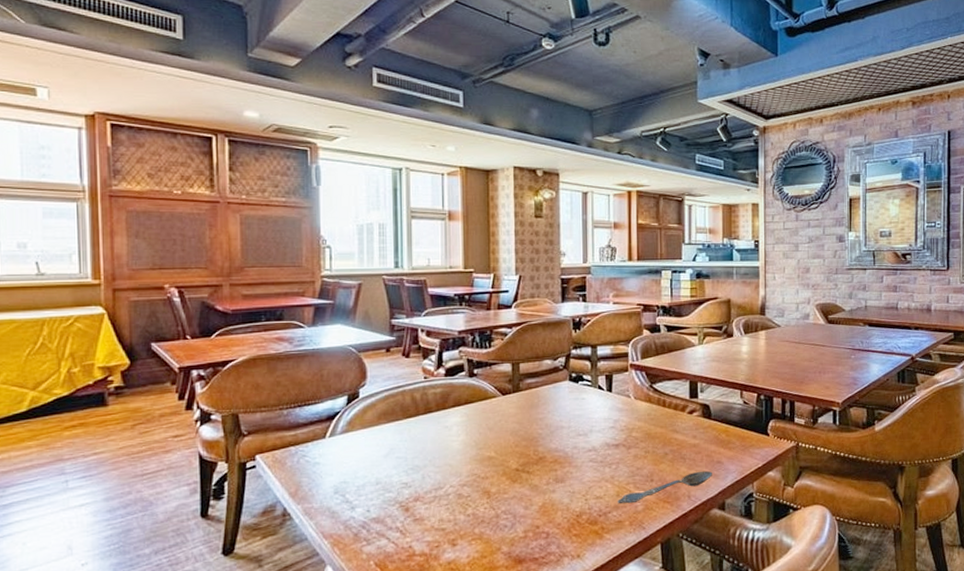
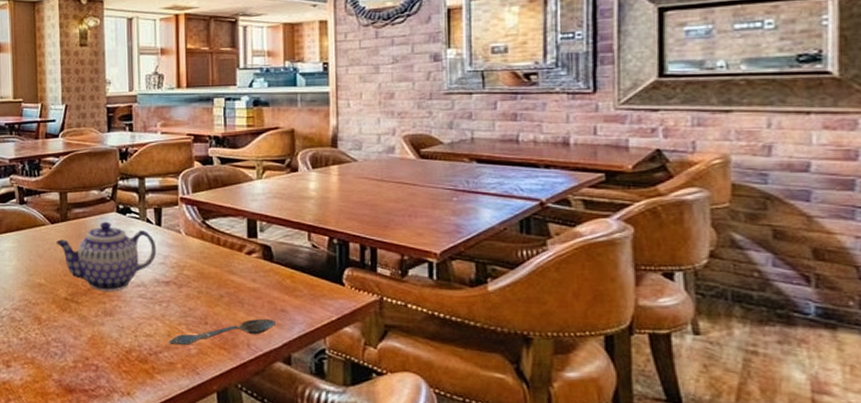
teapot: none [507,390,607,459] -> present [55,221,157,291]

